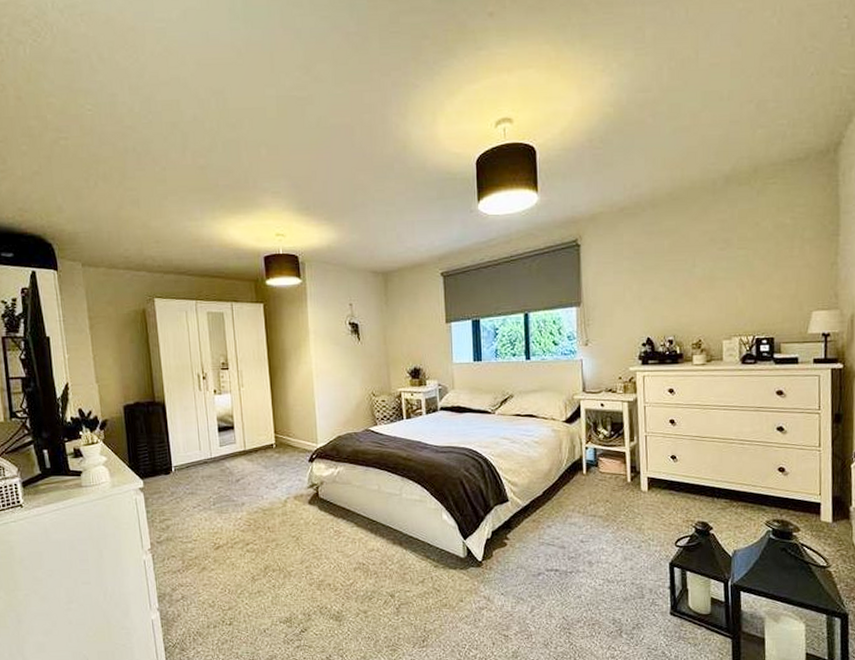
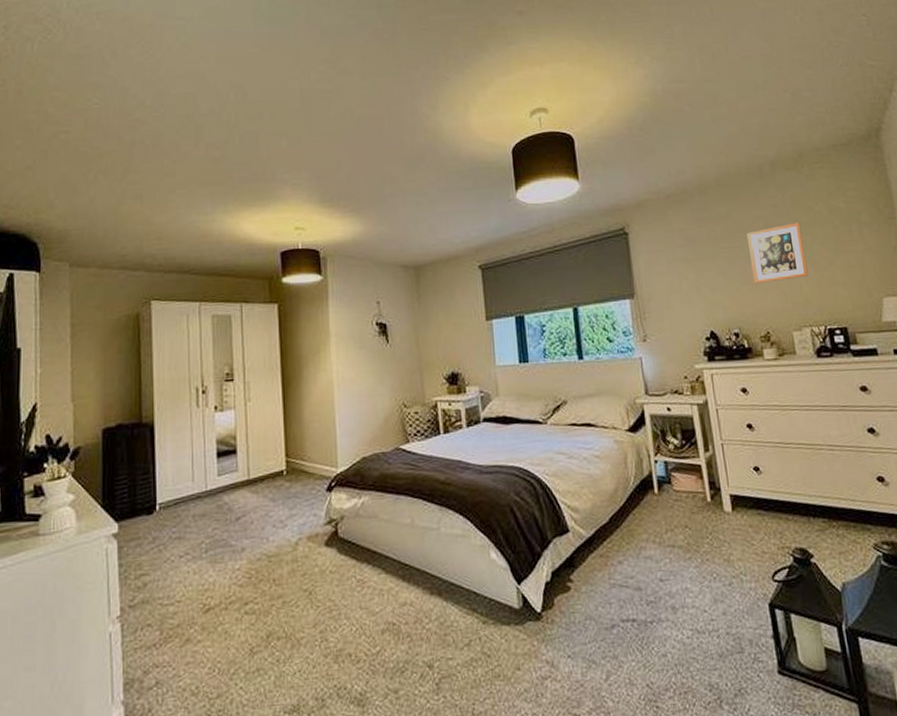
picture frame: none [692,238,746,295] -> present [746,222,808,284]

